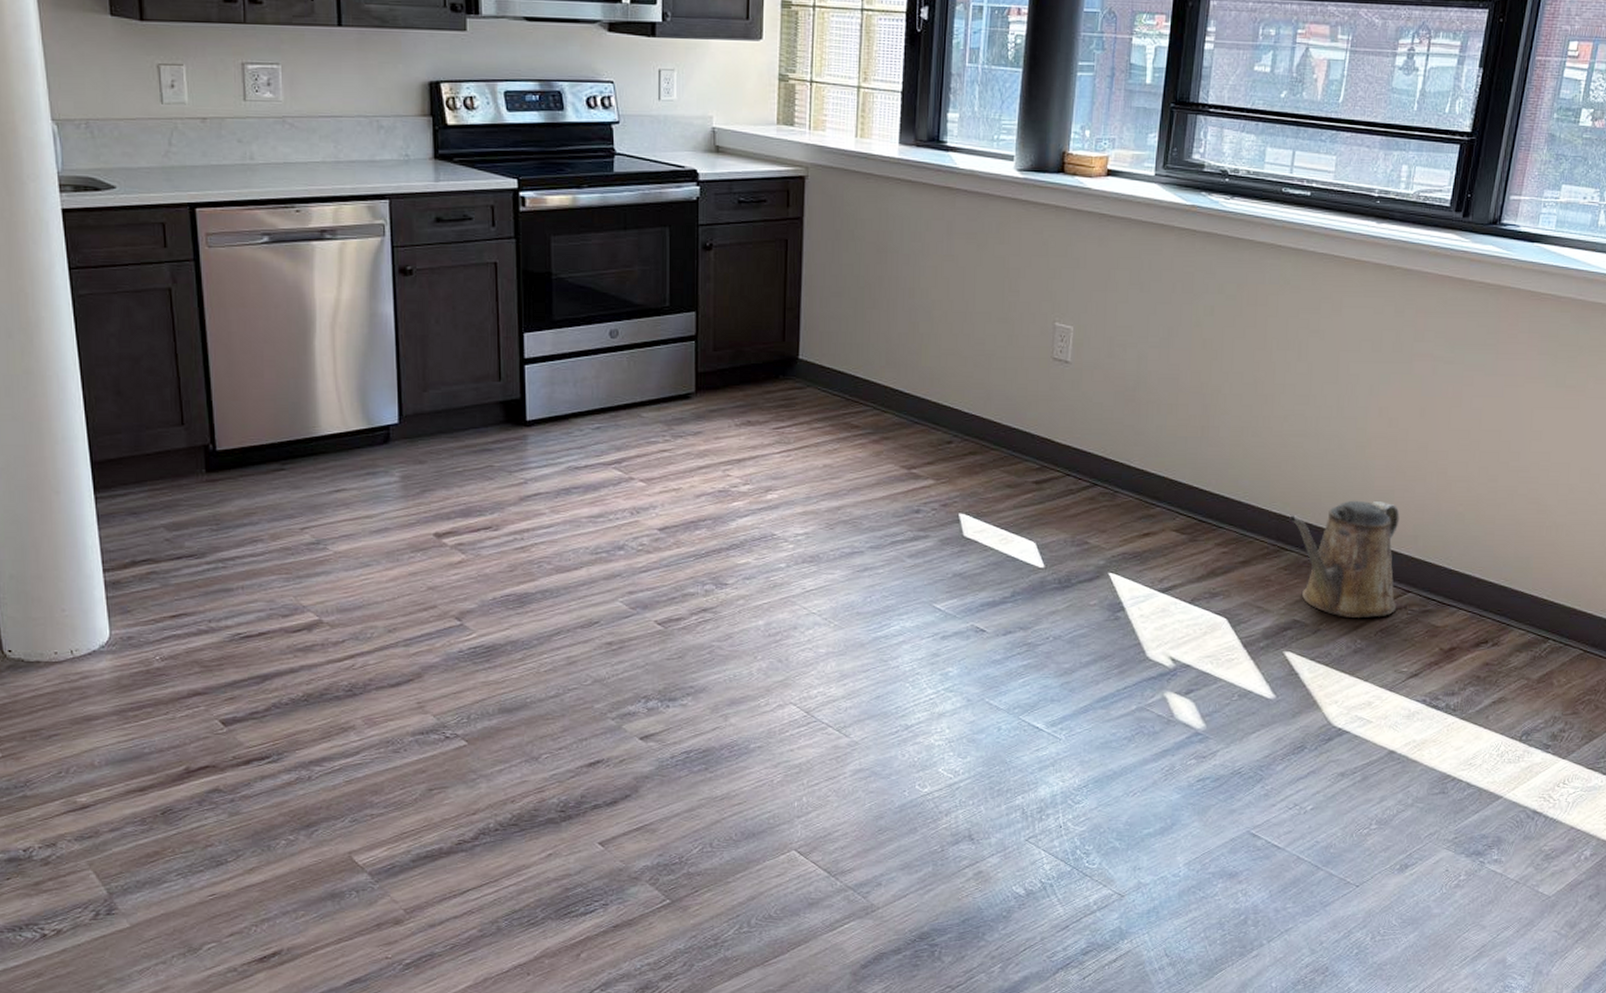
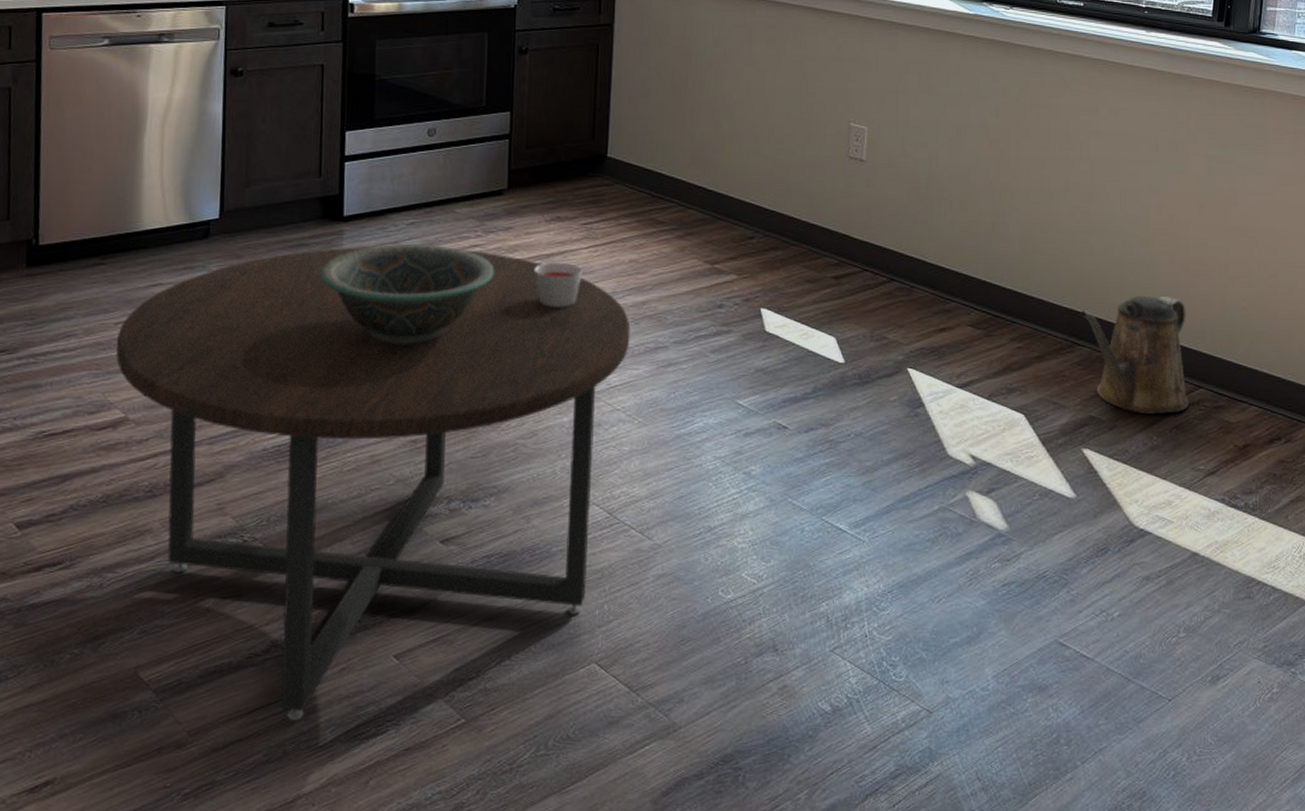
coffee table: none [305,452,825,901] -> present [116,247,631,721]
decorative bowl: none [506,449,684,550] -> present [320,244,494,345]
candle: none [726,467,775,512] -> present [535,262,583,307]

